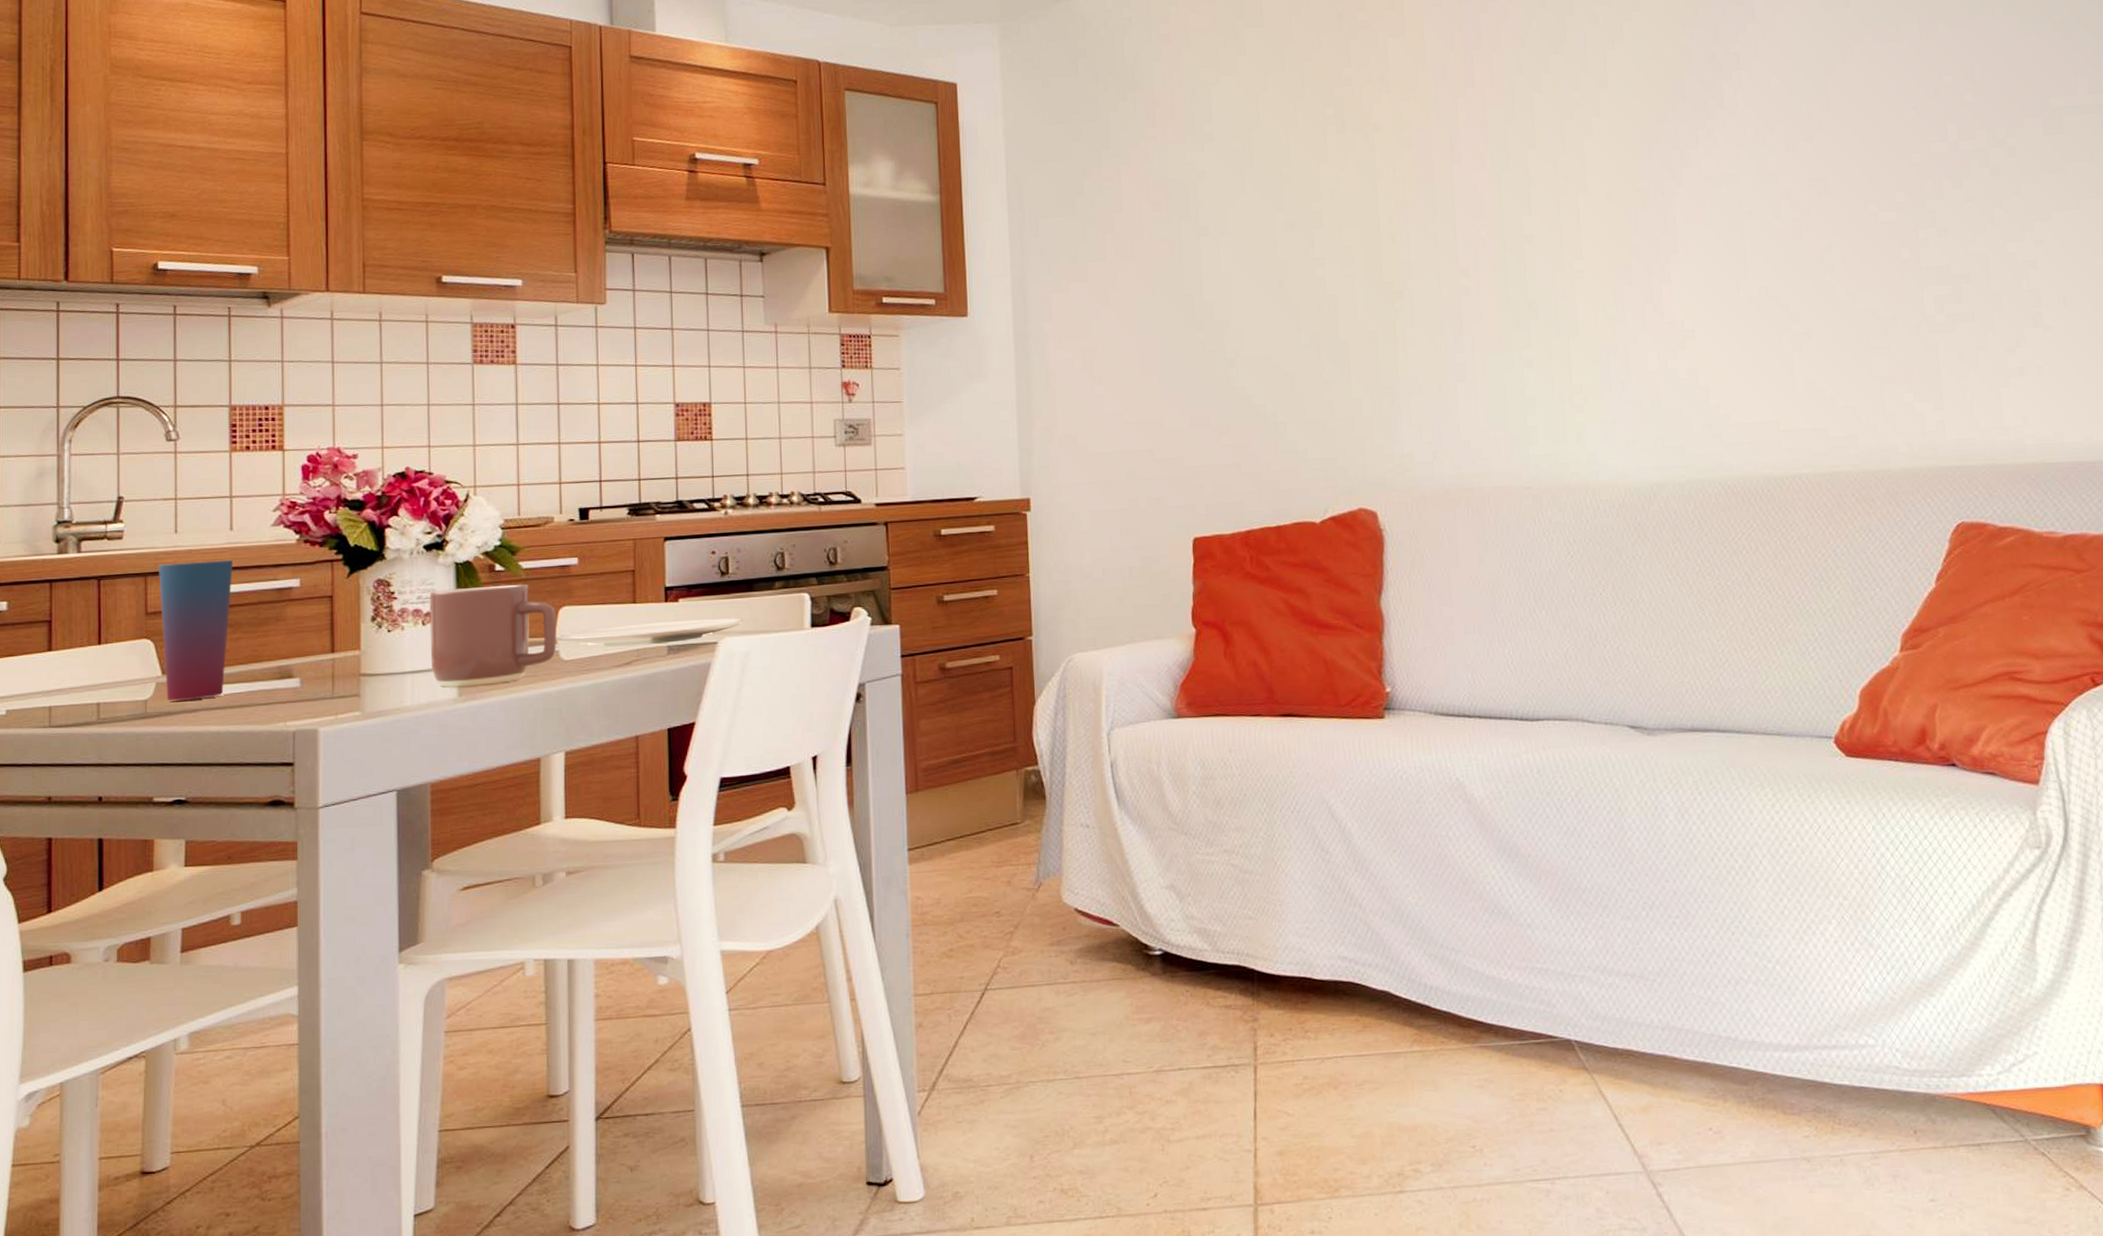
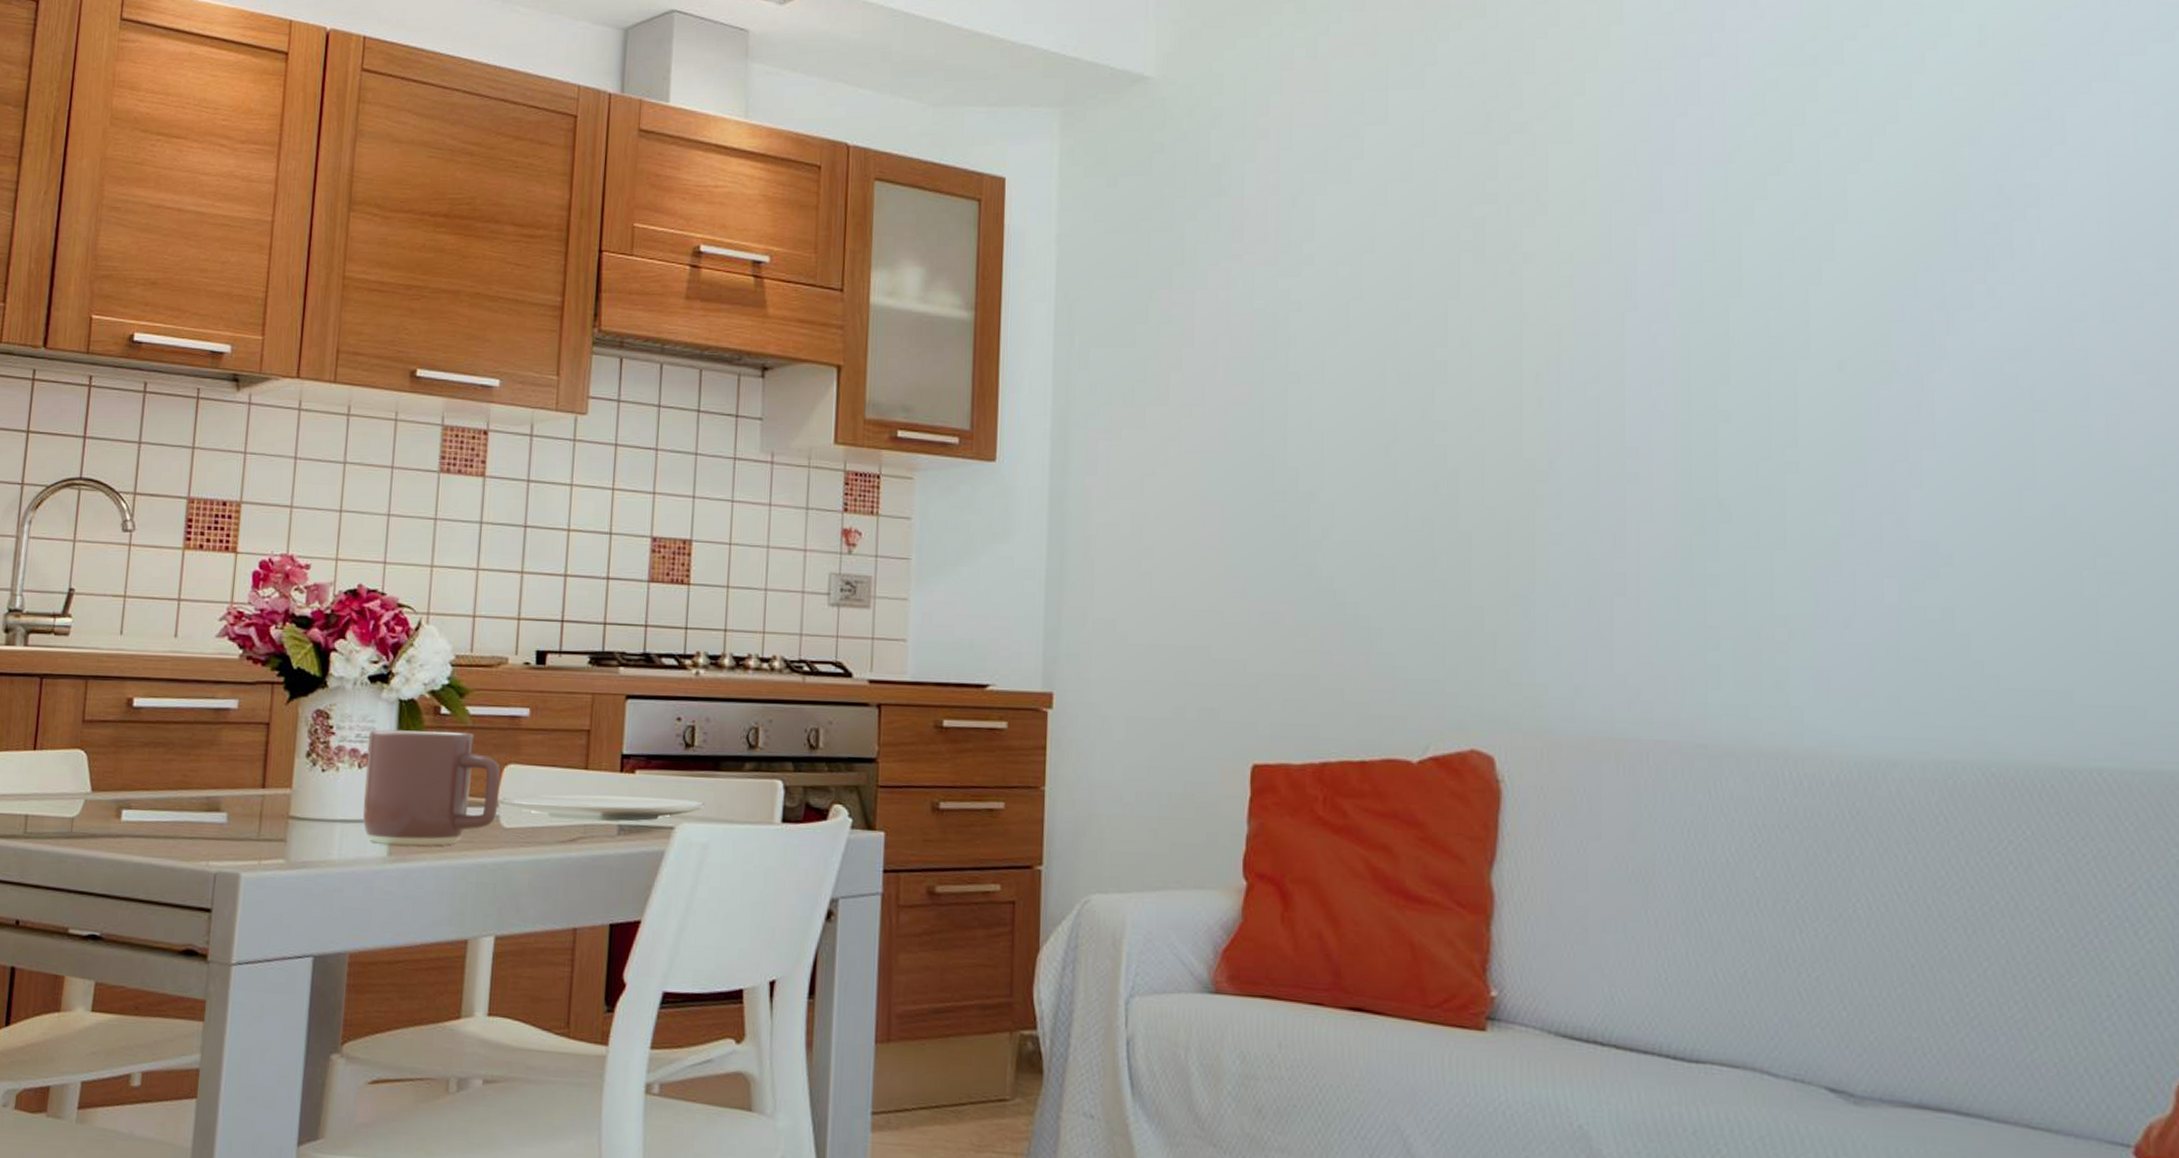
cup: present [159,559,233,701] -> none [93,668,174,824]

